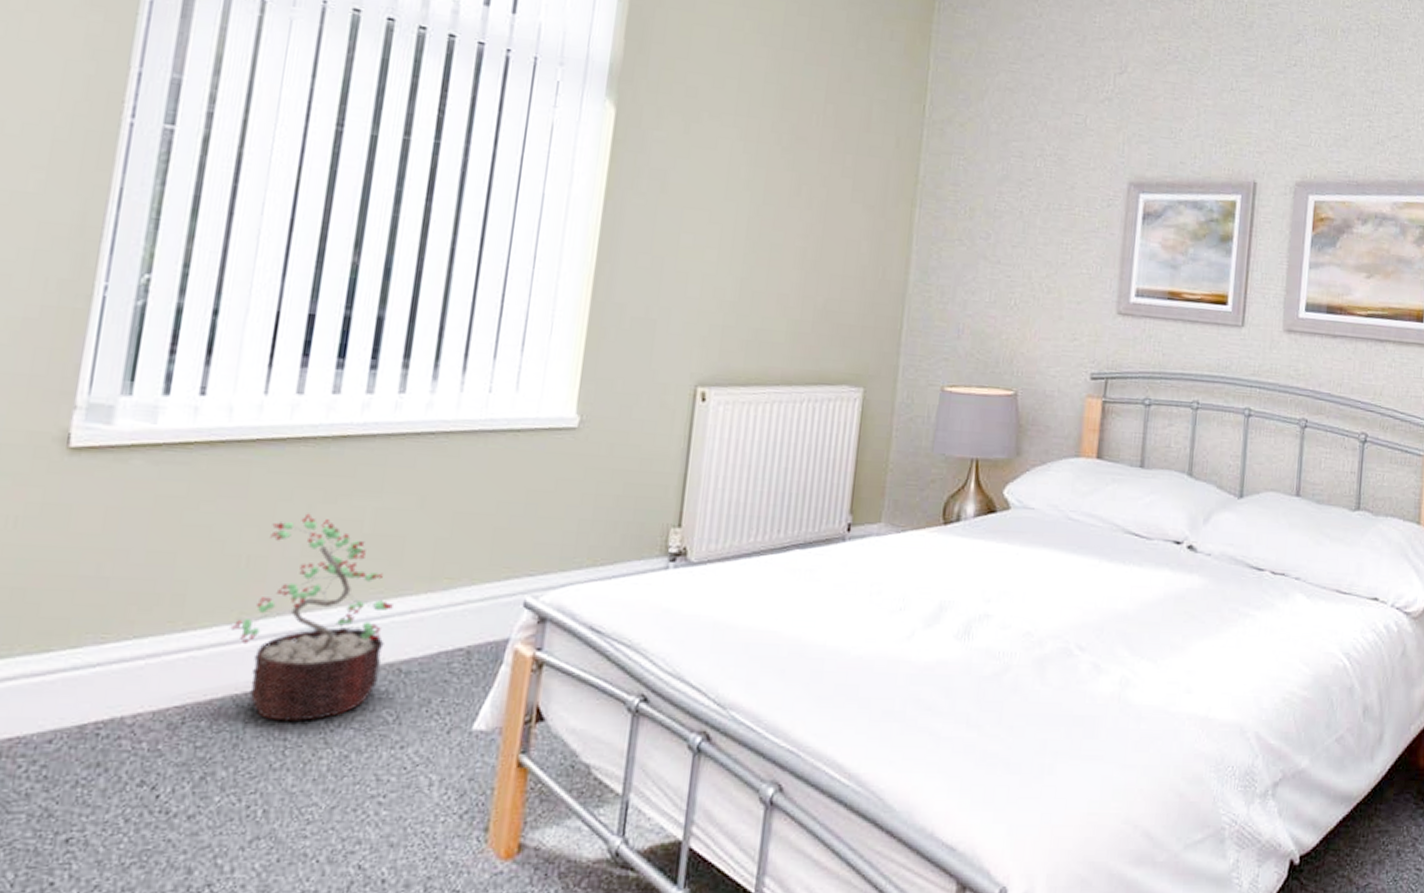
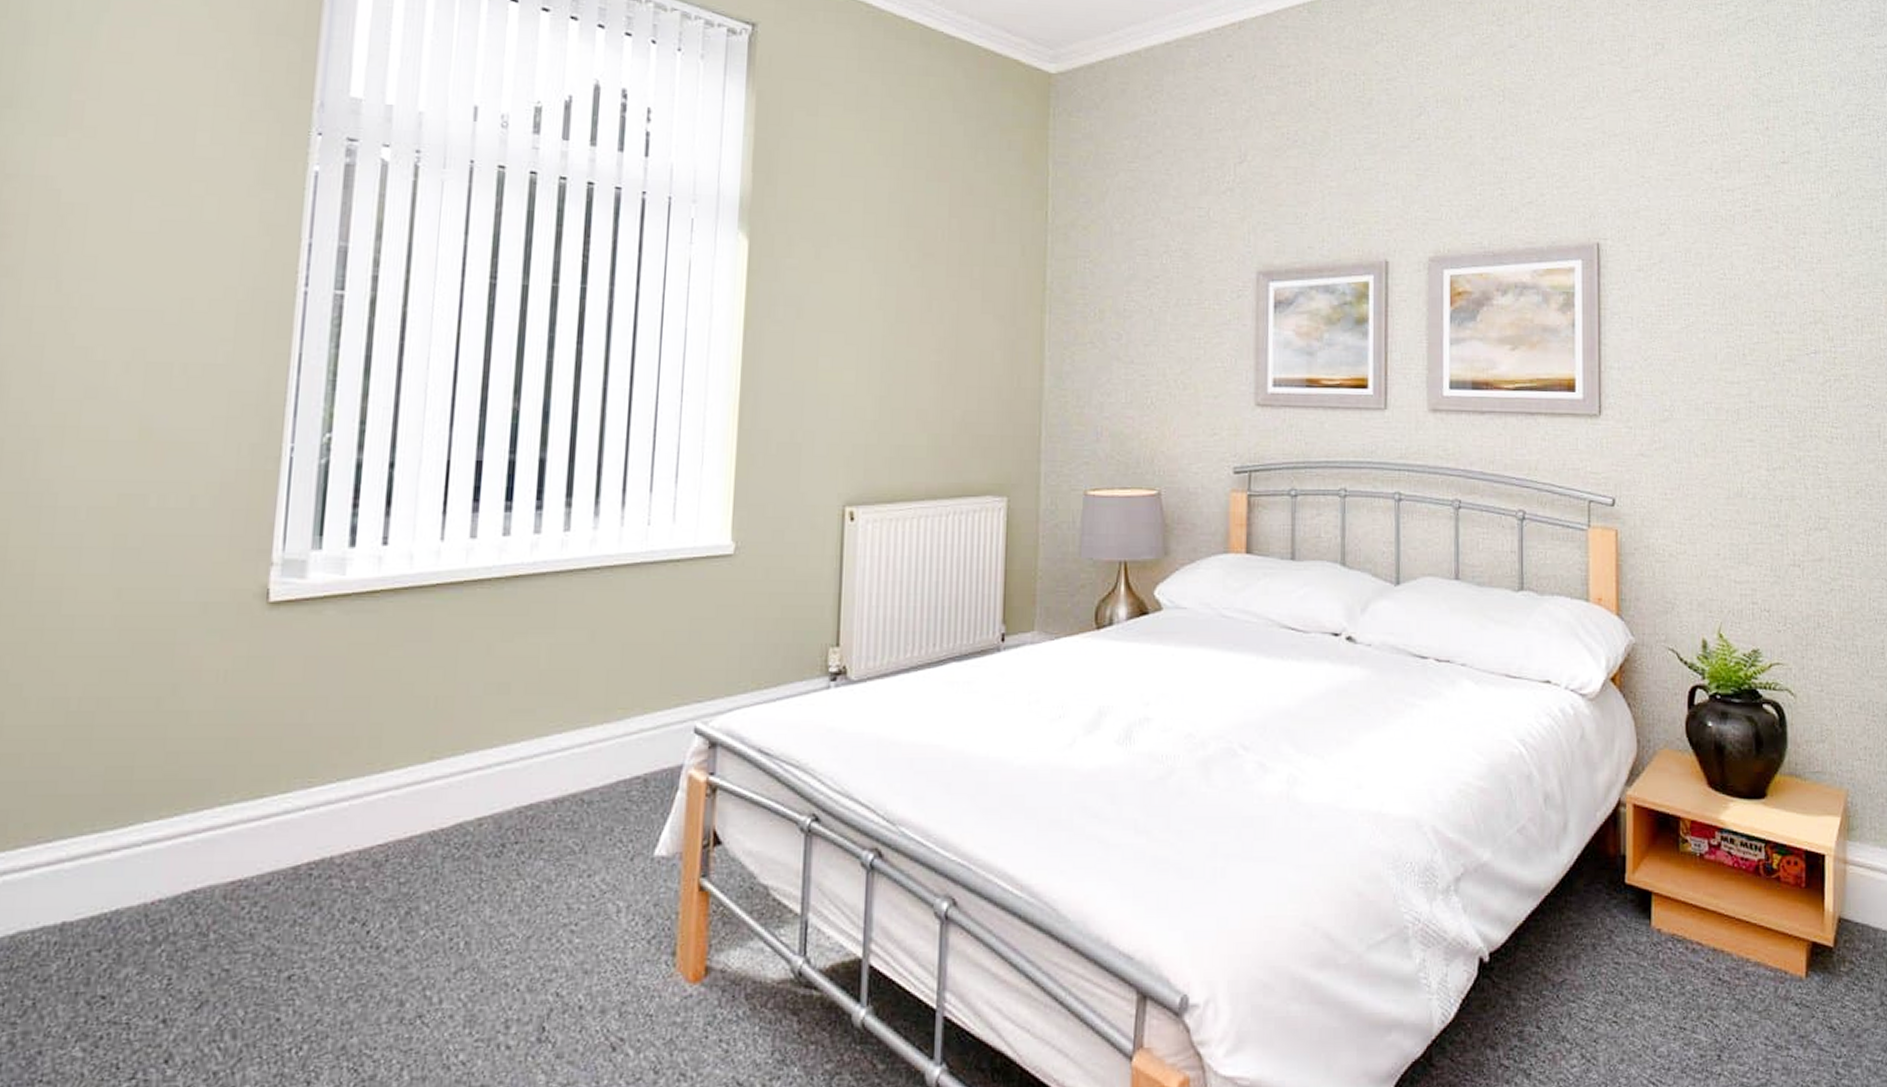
decorative plant: present [230,513,393,721] -> none [424,652,572,855]

